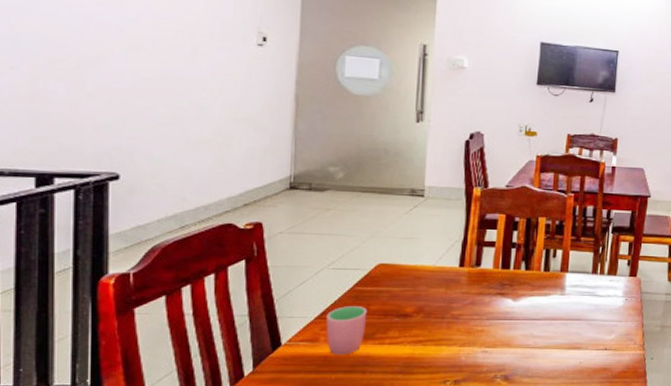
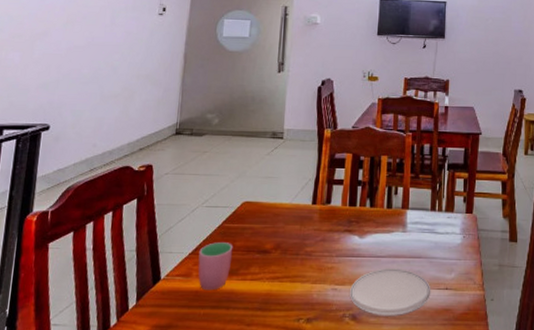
plate: none [502,331,590,377] -> present [350,268,431,317]

